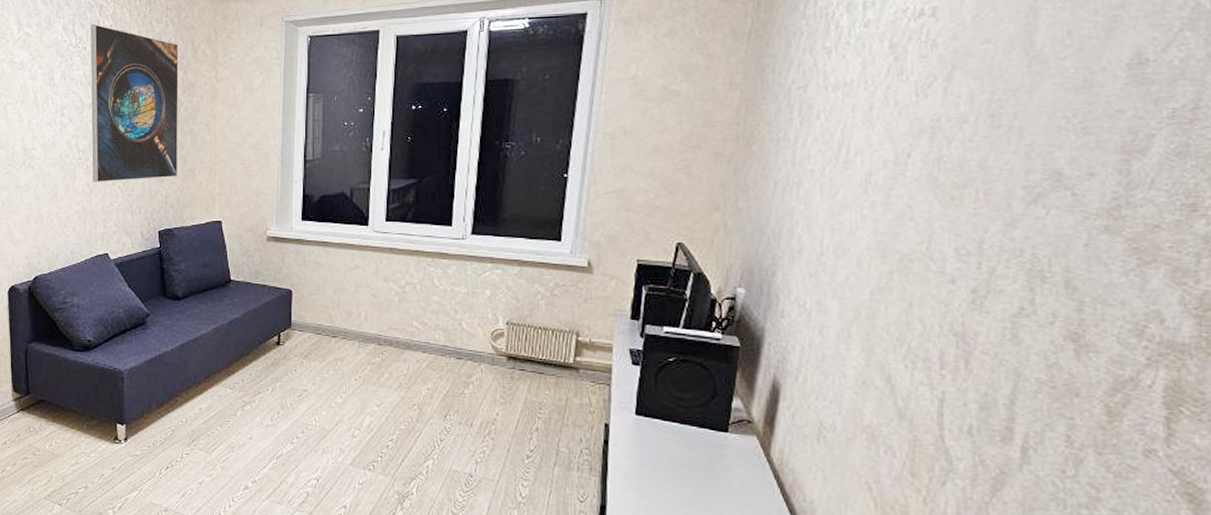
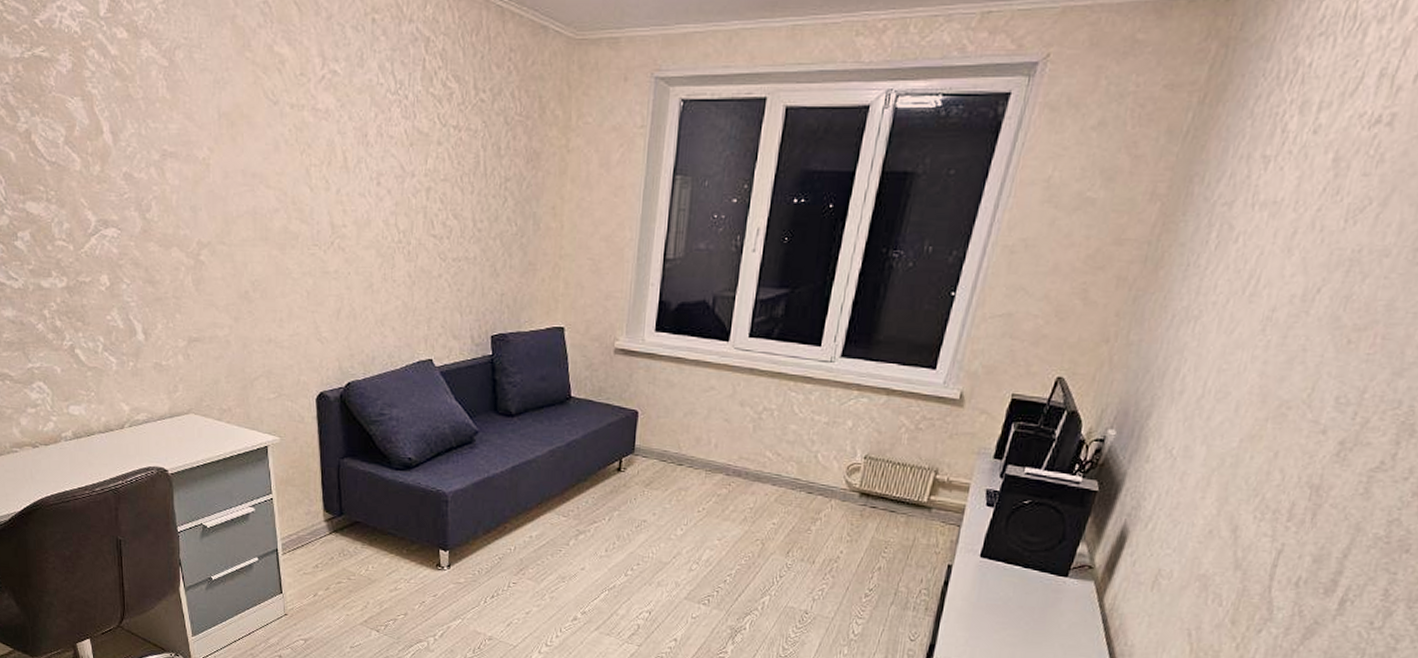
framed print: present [90,23,179,183] -> none [413,63,524,273]

